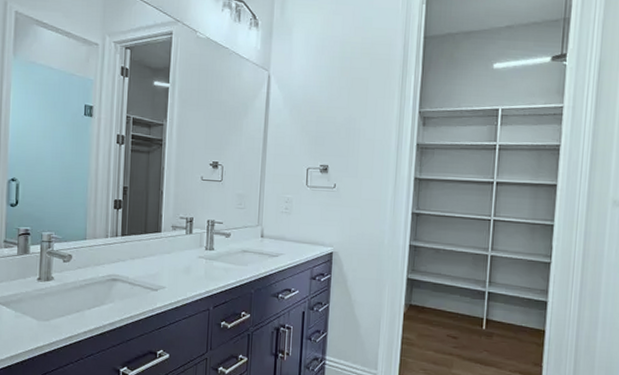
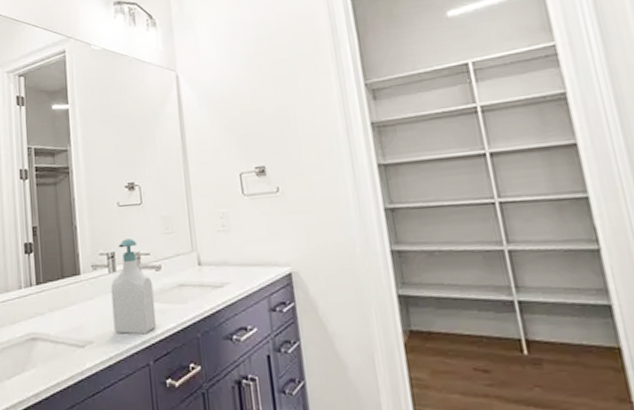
soap bottle: none [184,208,222,286] -> present [110,238,157,335]

